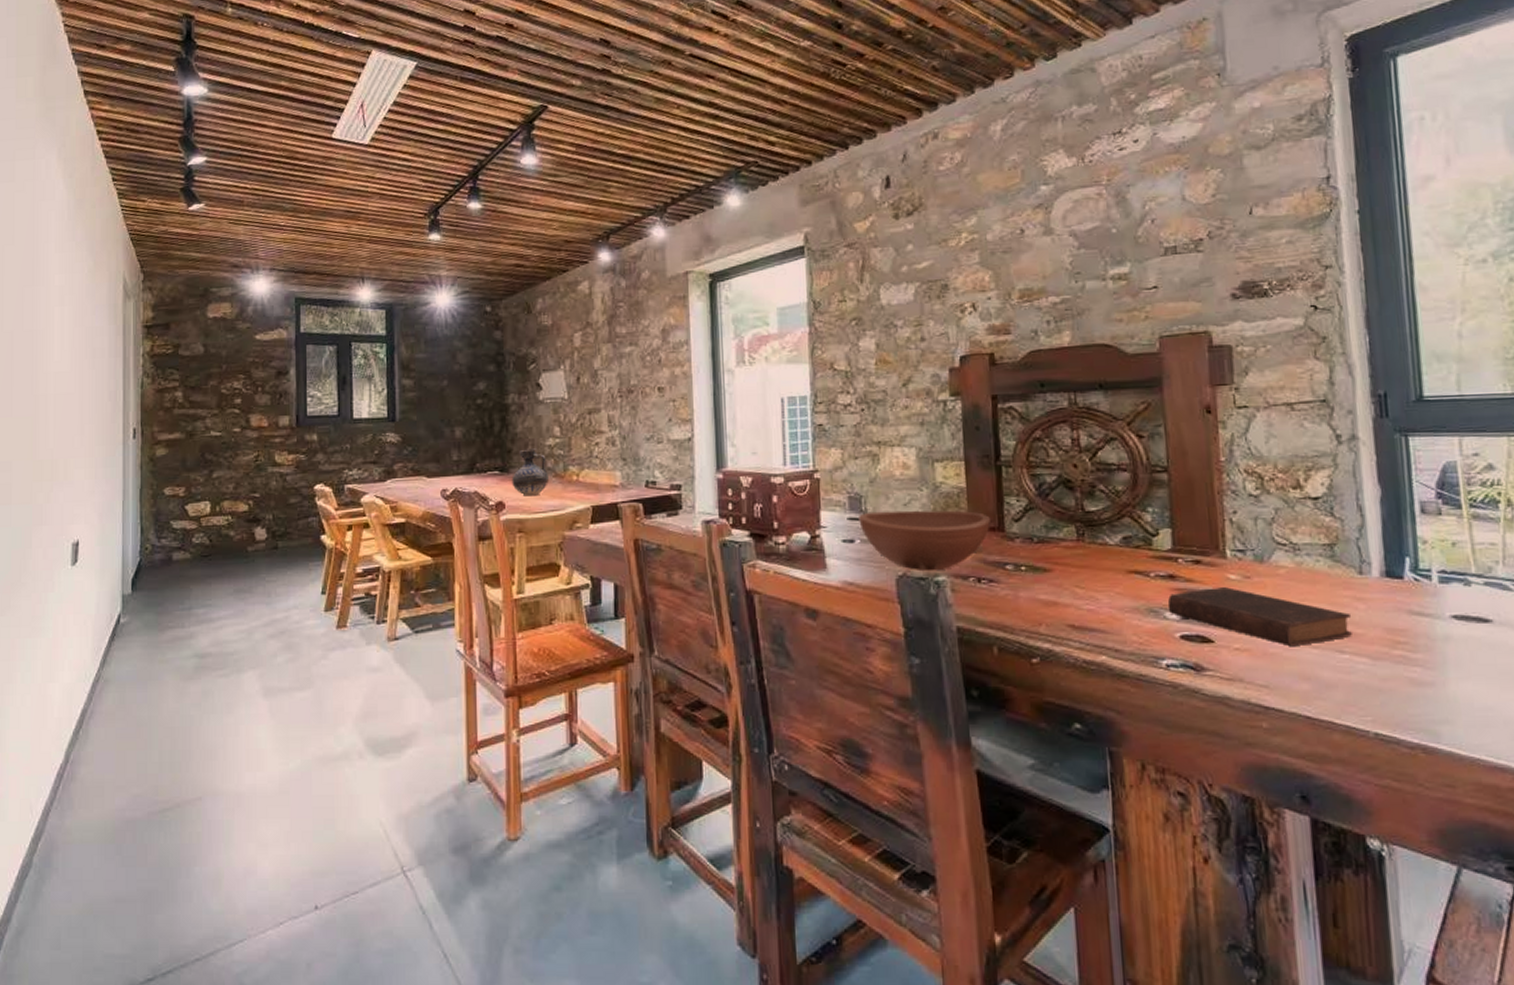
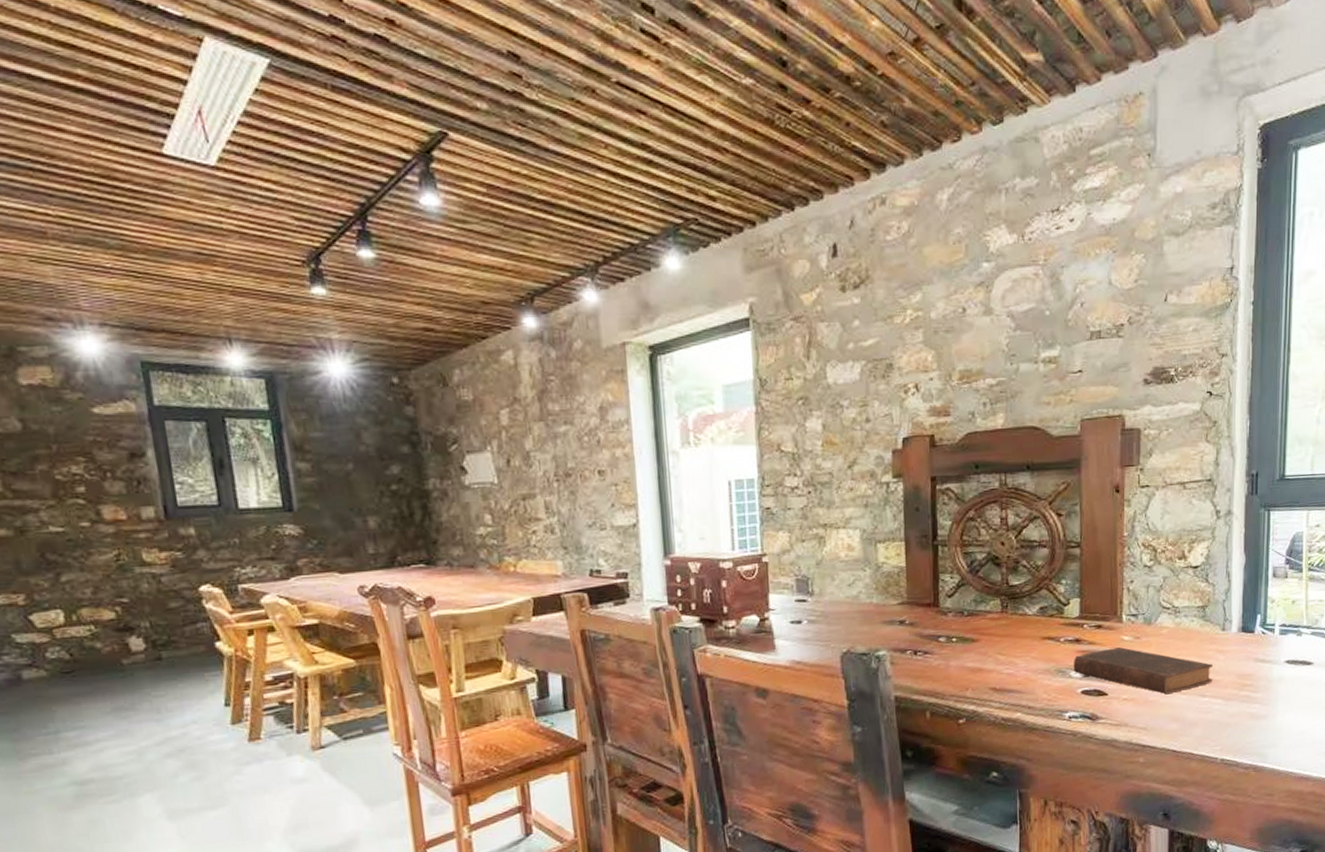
ceramic jug: present [511,448,550,496] -> none [440,538,484,590]
wooden bowl: present [859,510,992,571] -> none [806,589,928,647]

